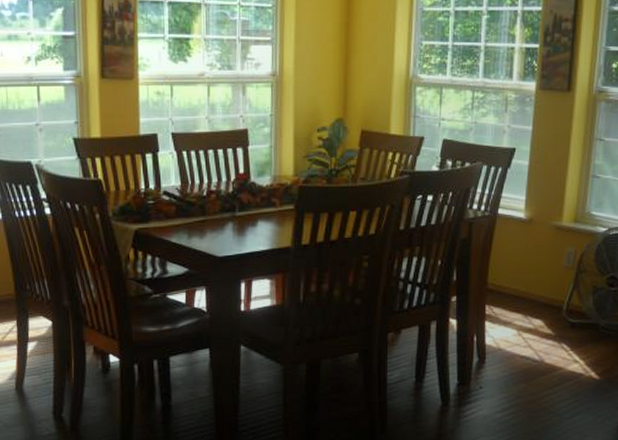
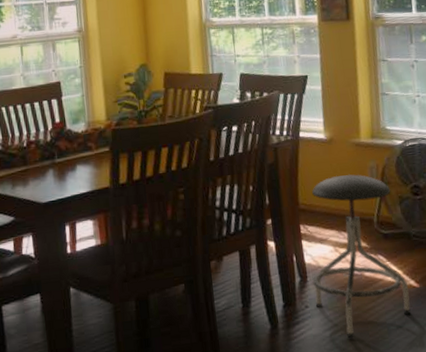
stool: none [490,258,588,423] -> present [312,174,411,339]

